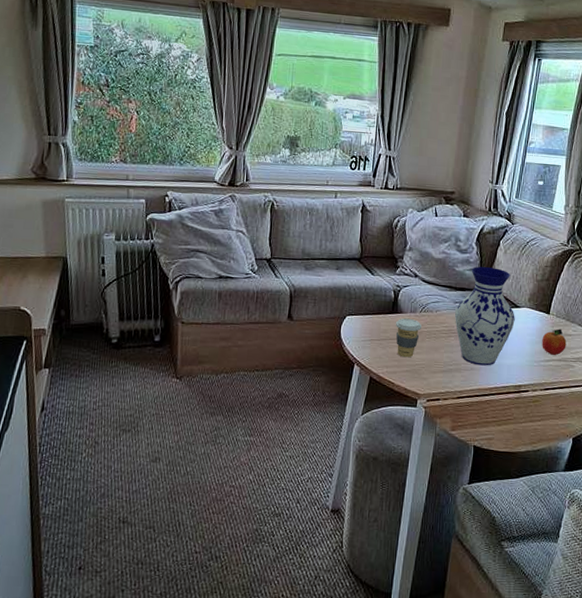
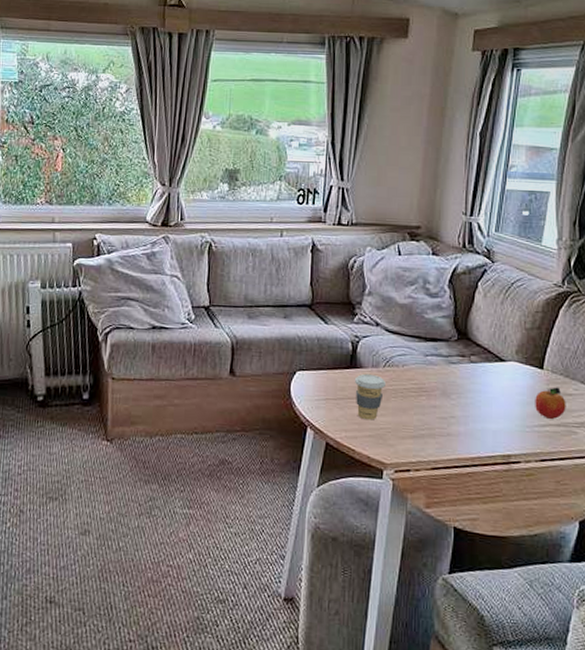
vase: present [455,266,515,366] -> none [426,312,500,431]

